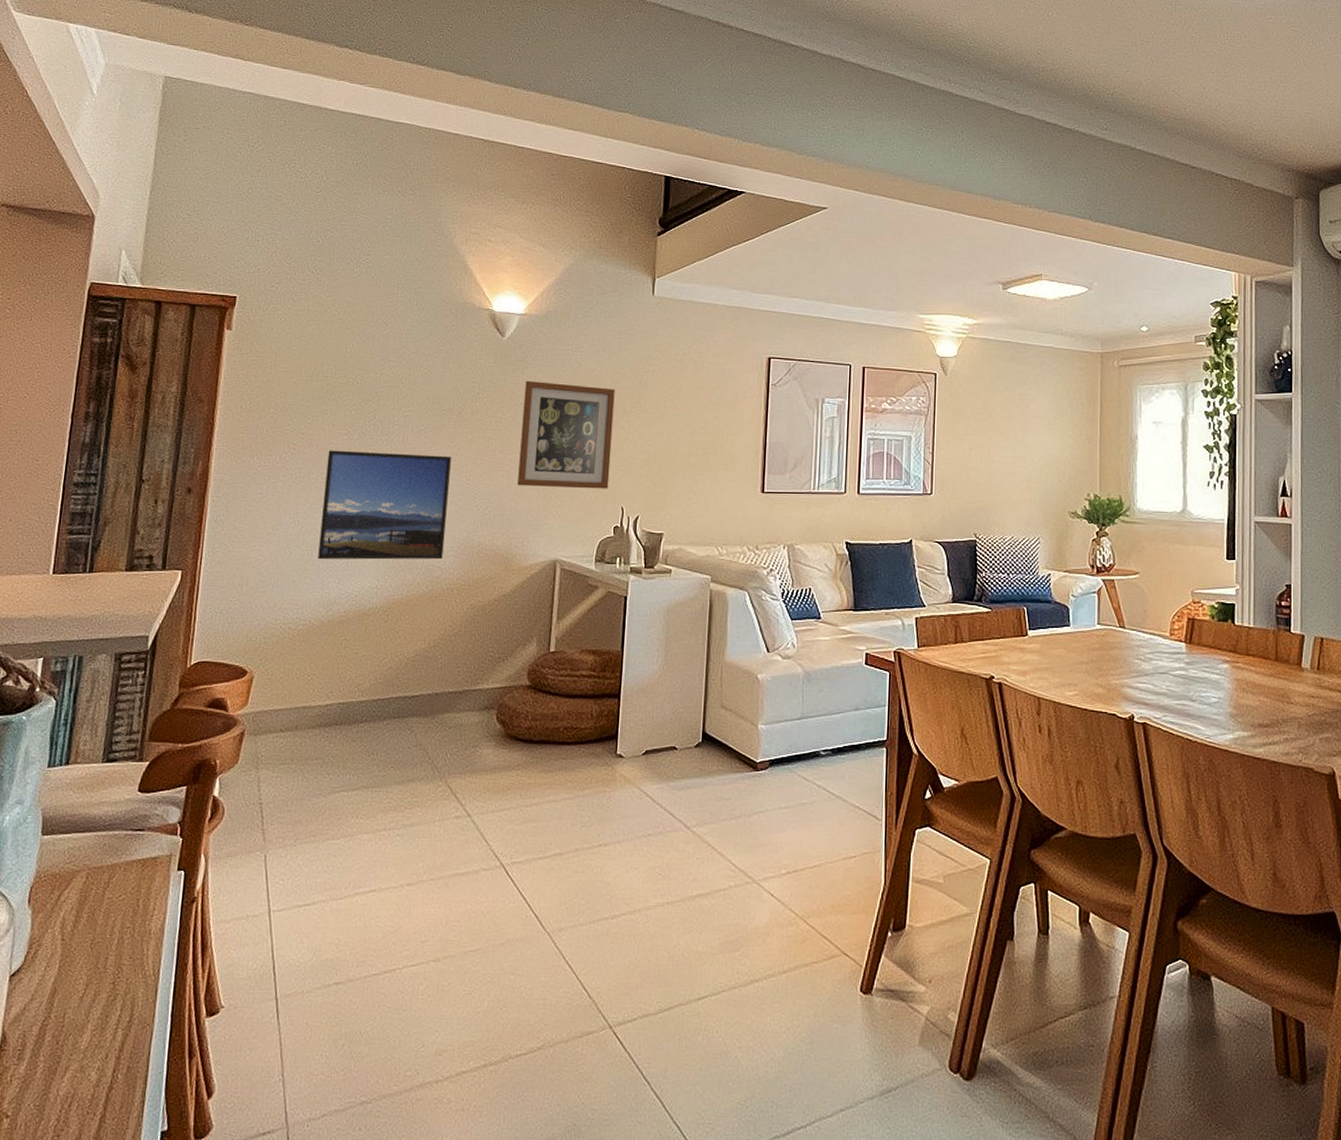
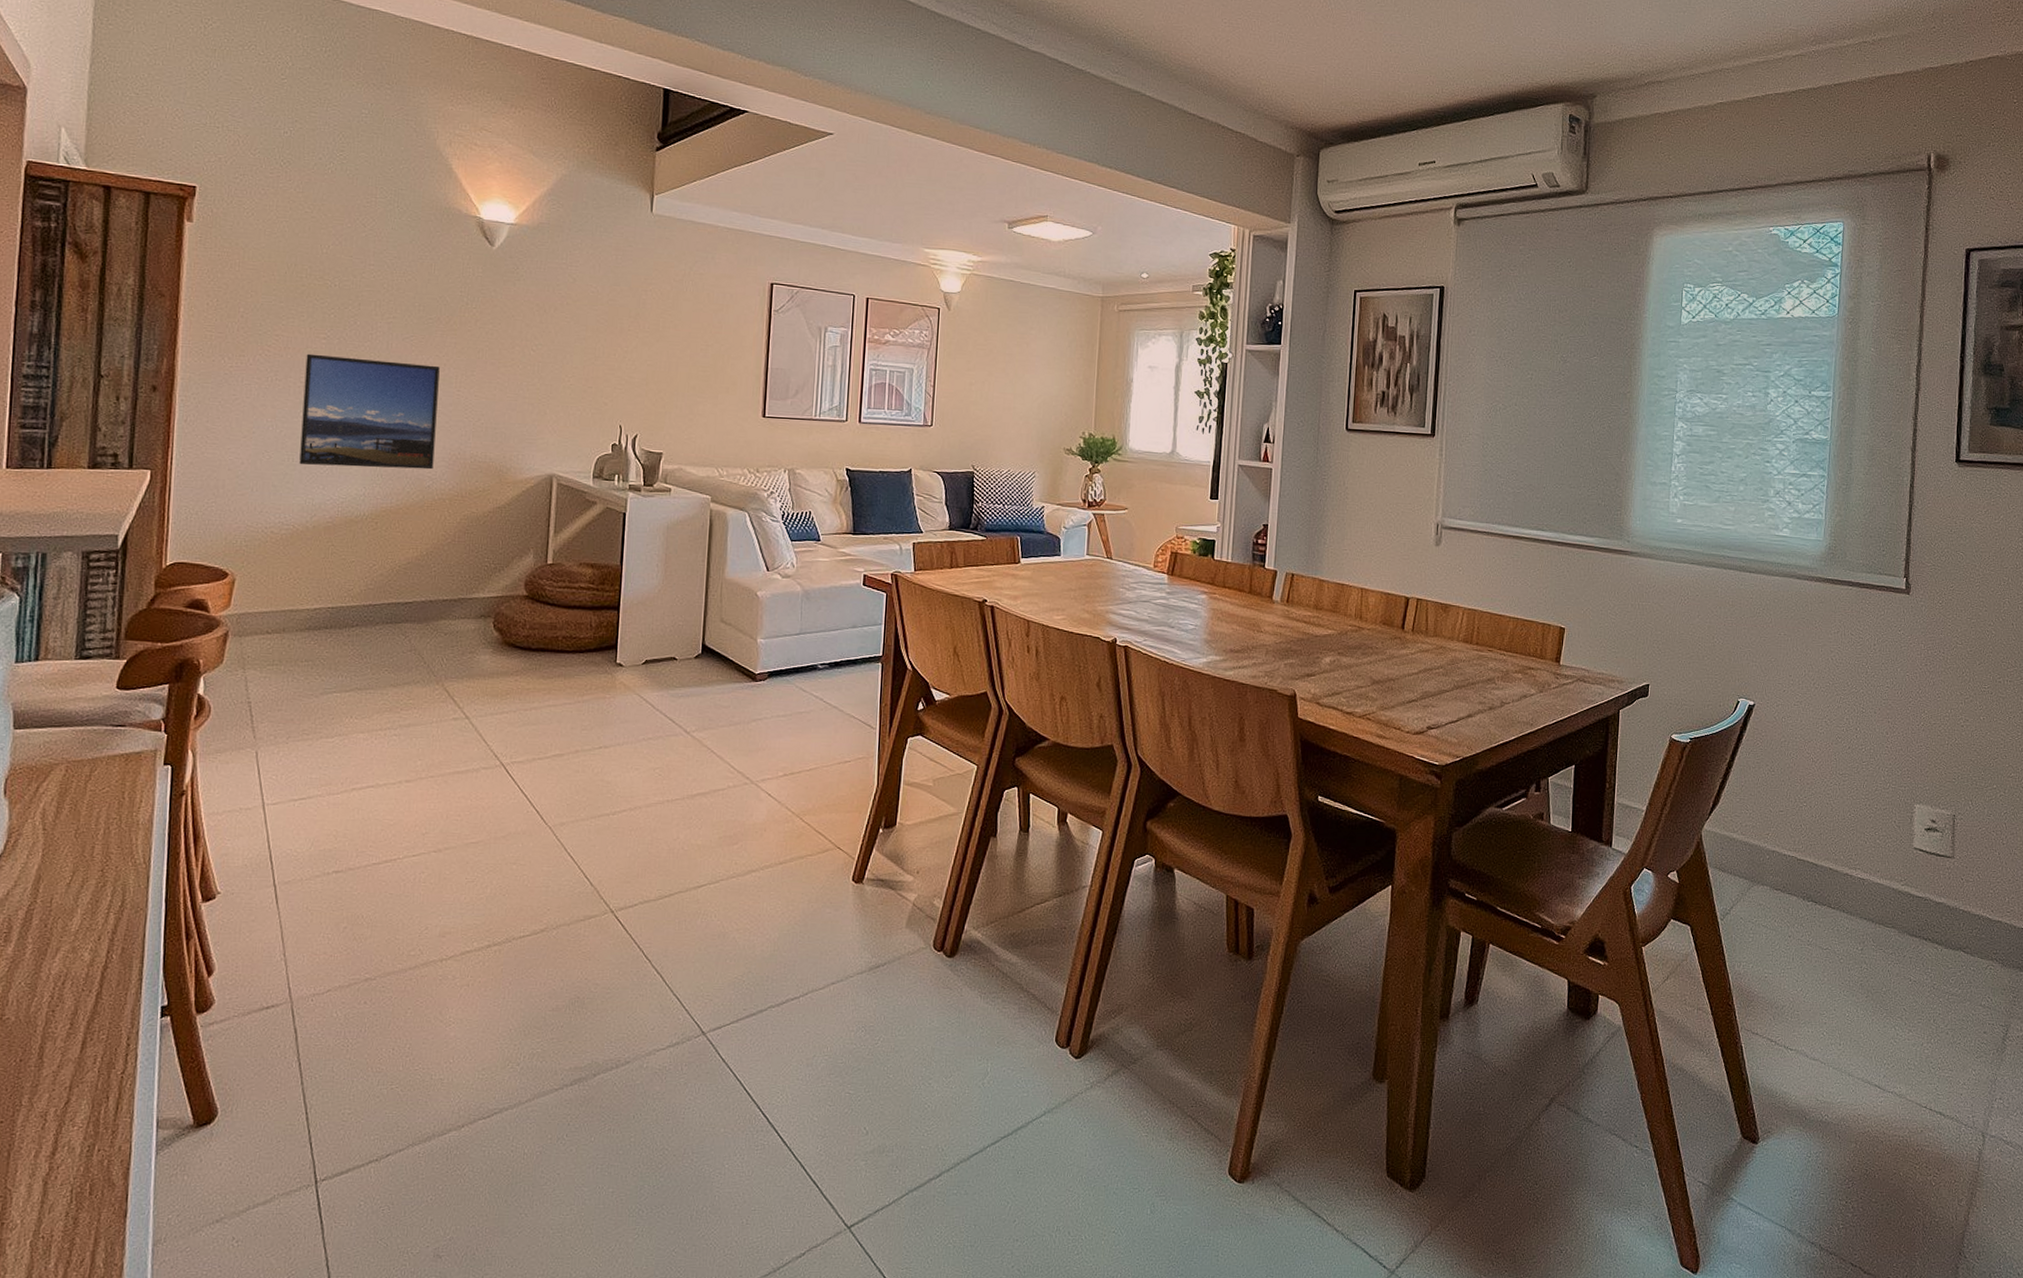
wall art: present [517,380,615,489] -> none [511,292,612,407]

